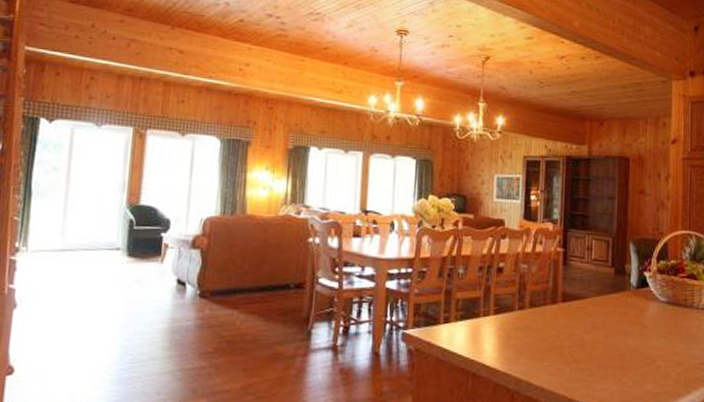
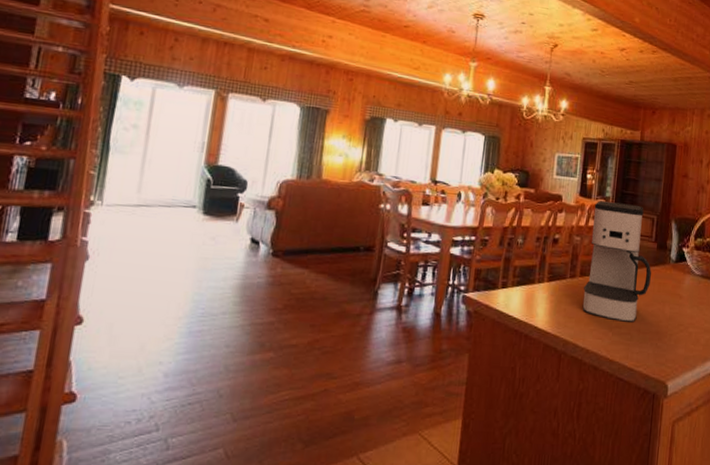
coffee maker: none [534,224,610,358] -> present [582,201,651,324]

